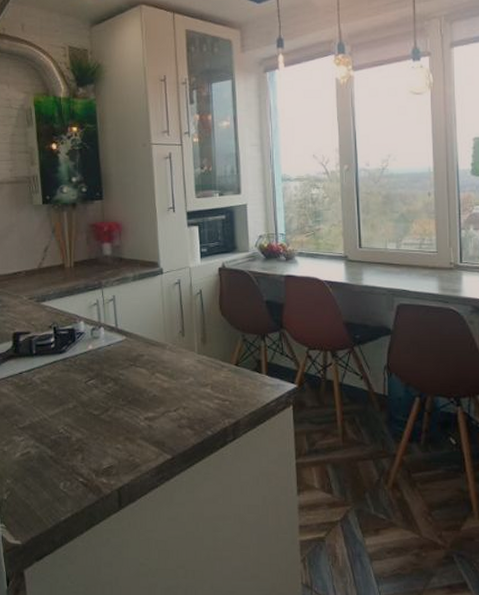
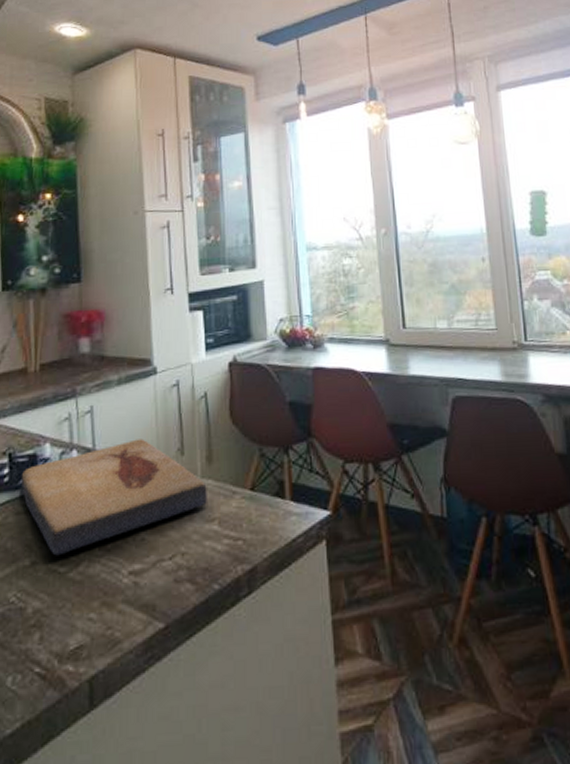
fish fossil: none [63,322,202,403] -> present [21,439,207,556]

